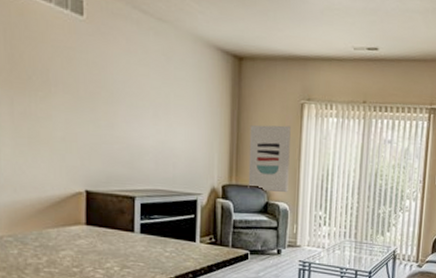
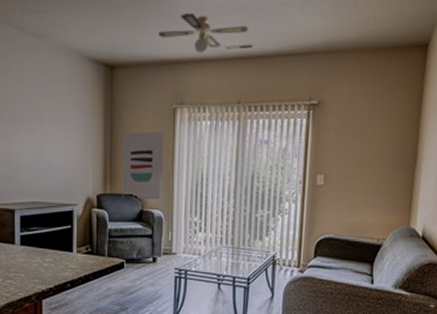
ceiling fan: none [288,11,376,53] -> present [158,12,249,54]

